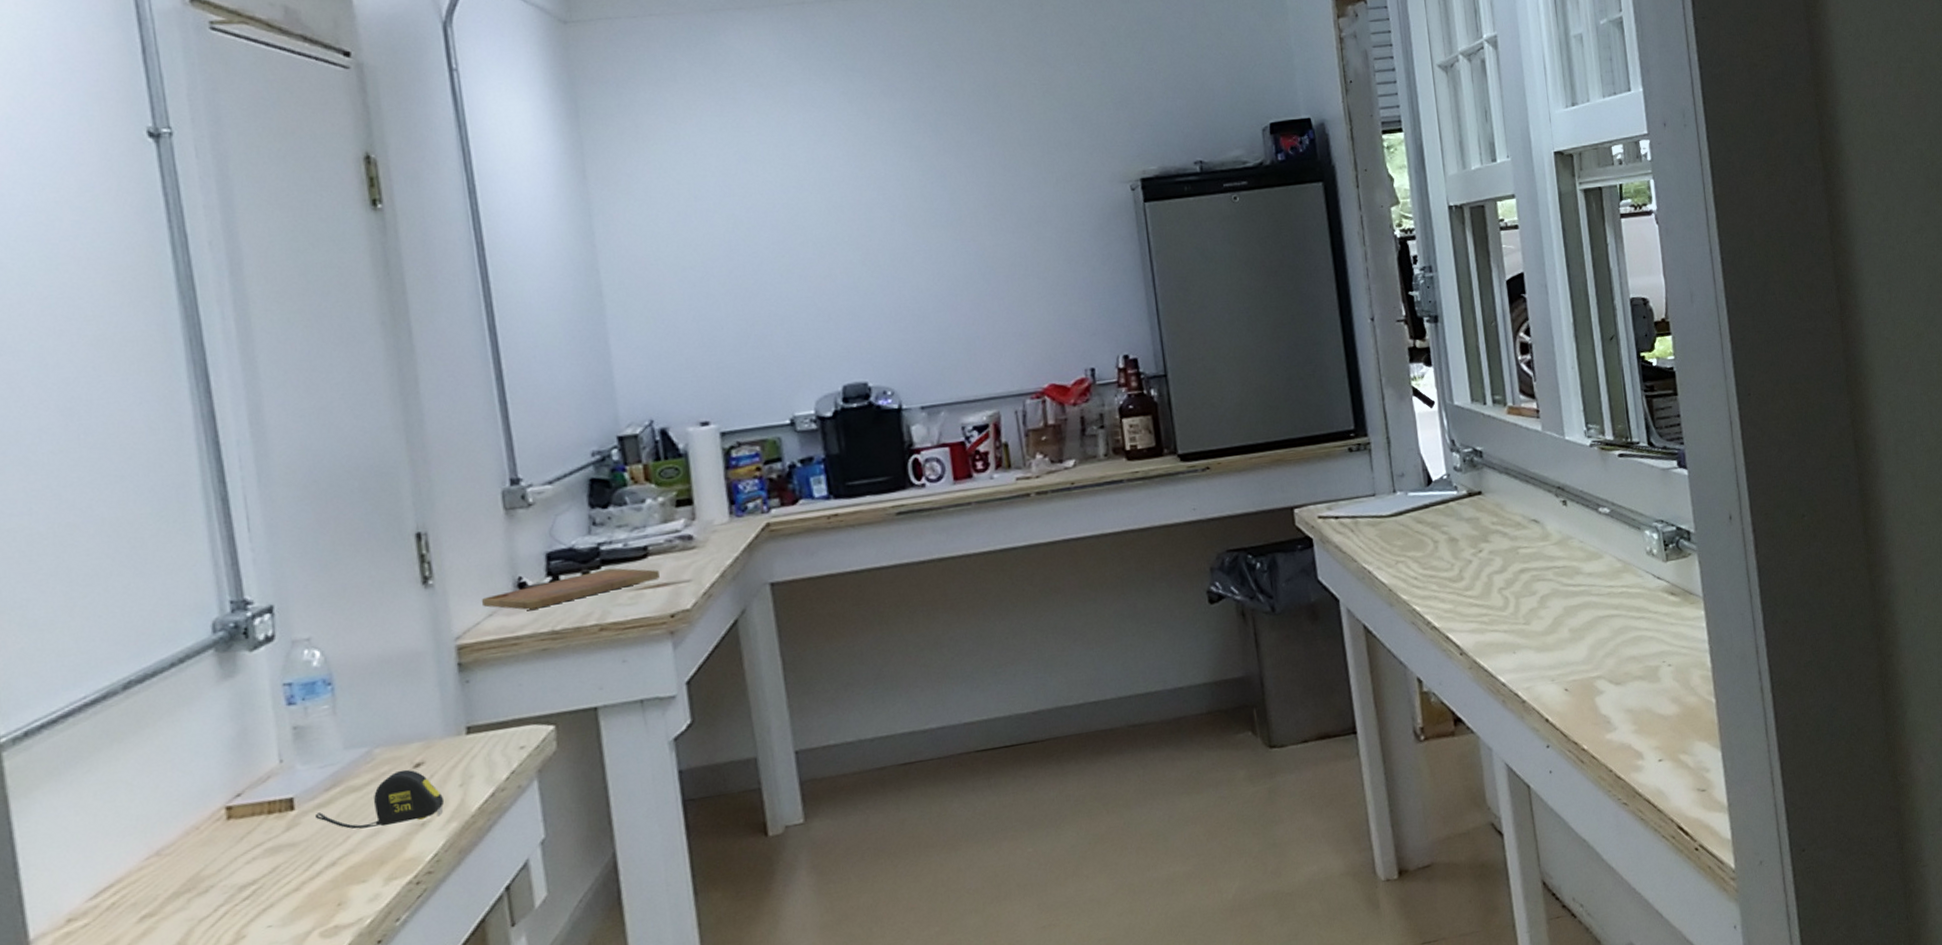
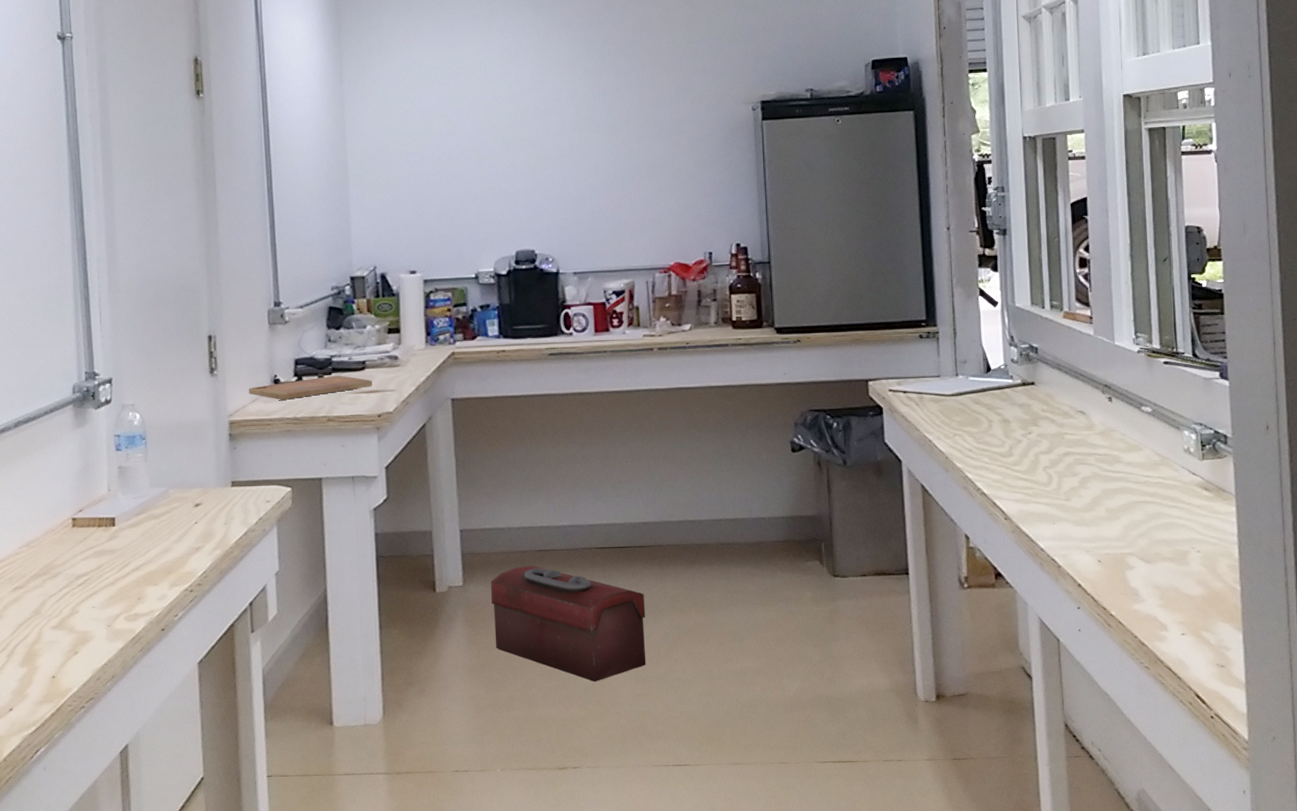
tape measure: present [314,769,445,830] -> none [128,507,213,547]
toolbox: none [840,784,1051,920] -> present [490,565,646,682]

